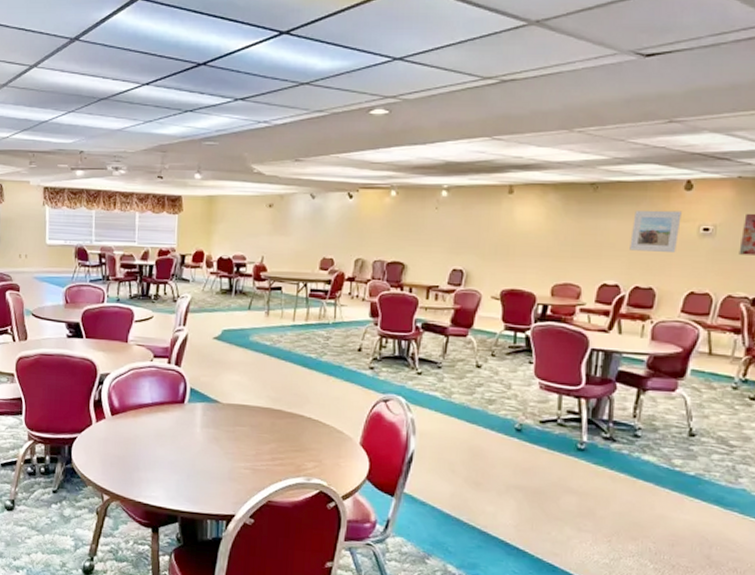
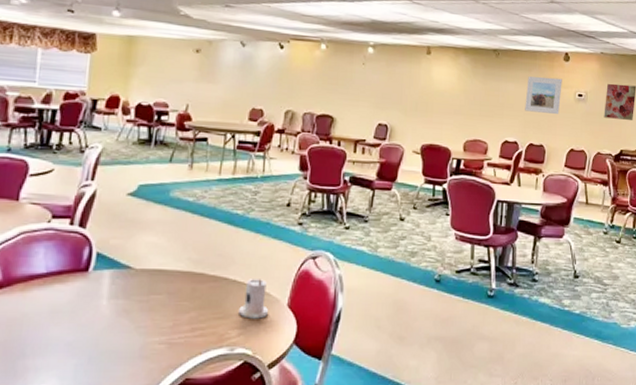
candle: none [314,417,341,454] -> present [239,279,268,319]

